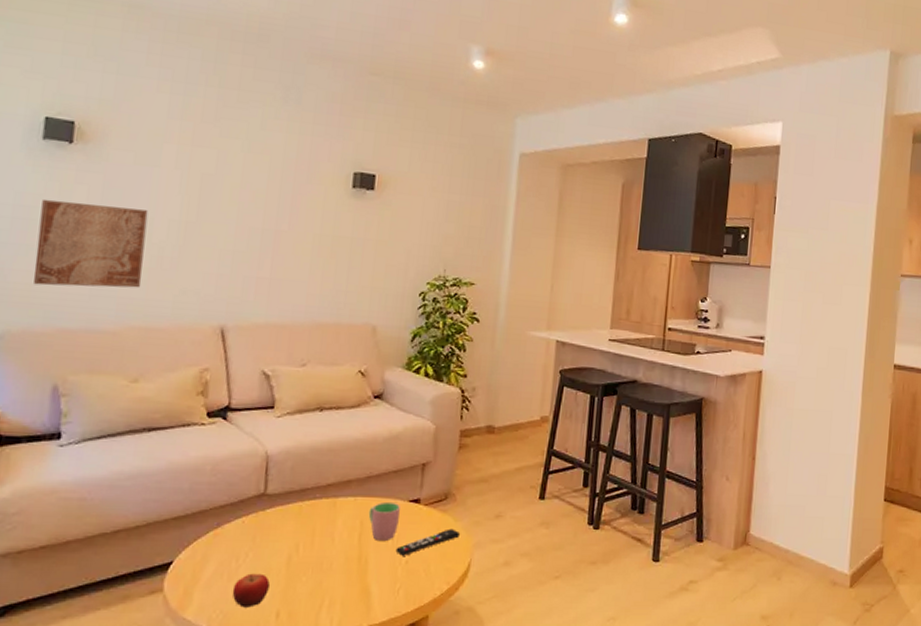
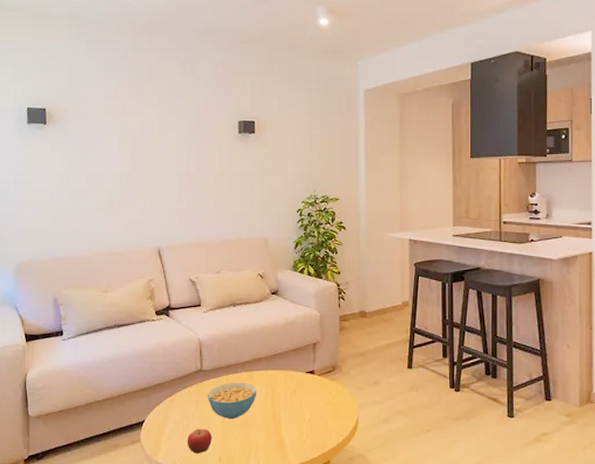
wall art: present [33,199,149,288] -> none [32,166,102,228]
cereal bowl: none [269,511,341,562] -> present [207,382,257,420]
cup: present [368,501,400,540] -> none [277,373,300,403]
remote control: present [395,528,461,556] -> none [300,393,348,415]

